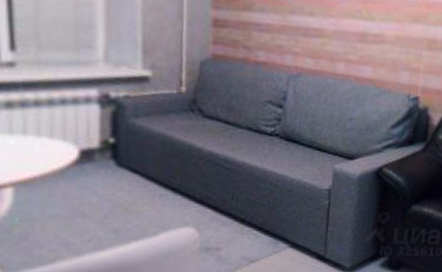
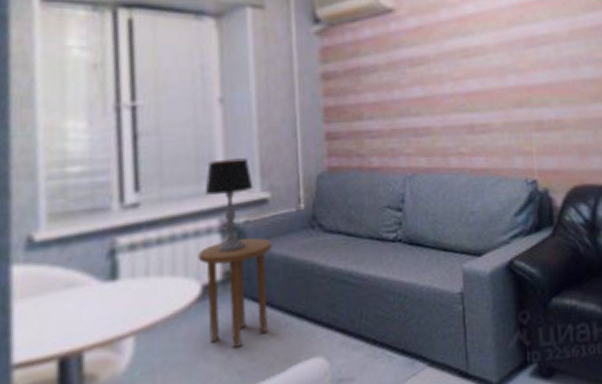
side table: none [76,112,152,209] -> present [198,238,273,348]
table lamp: none [84,30,135,123] -> present [204,158,254,252]

